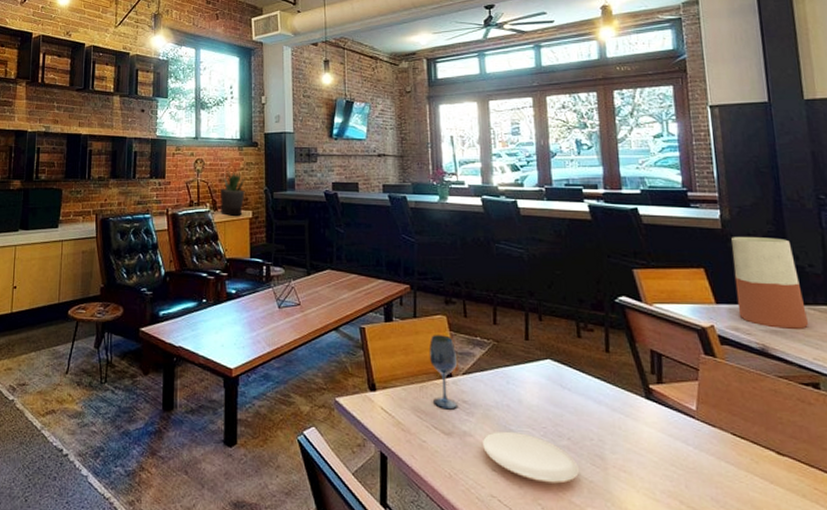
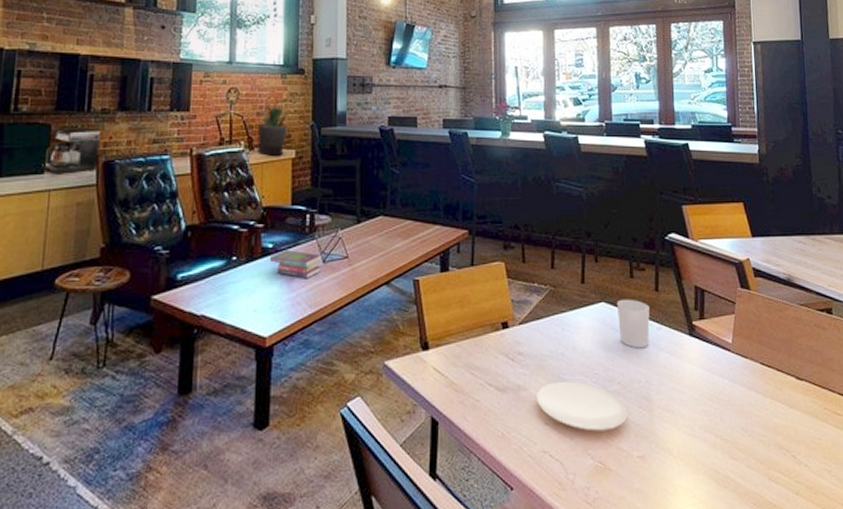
coffee maker: none [56,191,99,229] -> present [42,126,101,175]
books: none [234,296,277,322] -> present [270,250,322,279]
wineglass: present [428,335,458,410] -> none [485,283,515,364]
candle holder: none [563,357,601,407] -> present [616,299,650,349]
vase: present [731,237,809,329] -> none [767,171,826,258]

